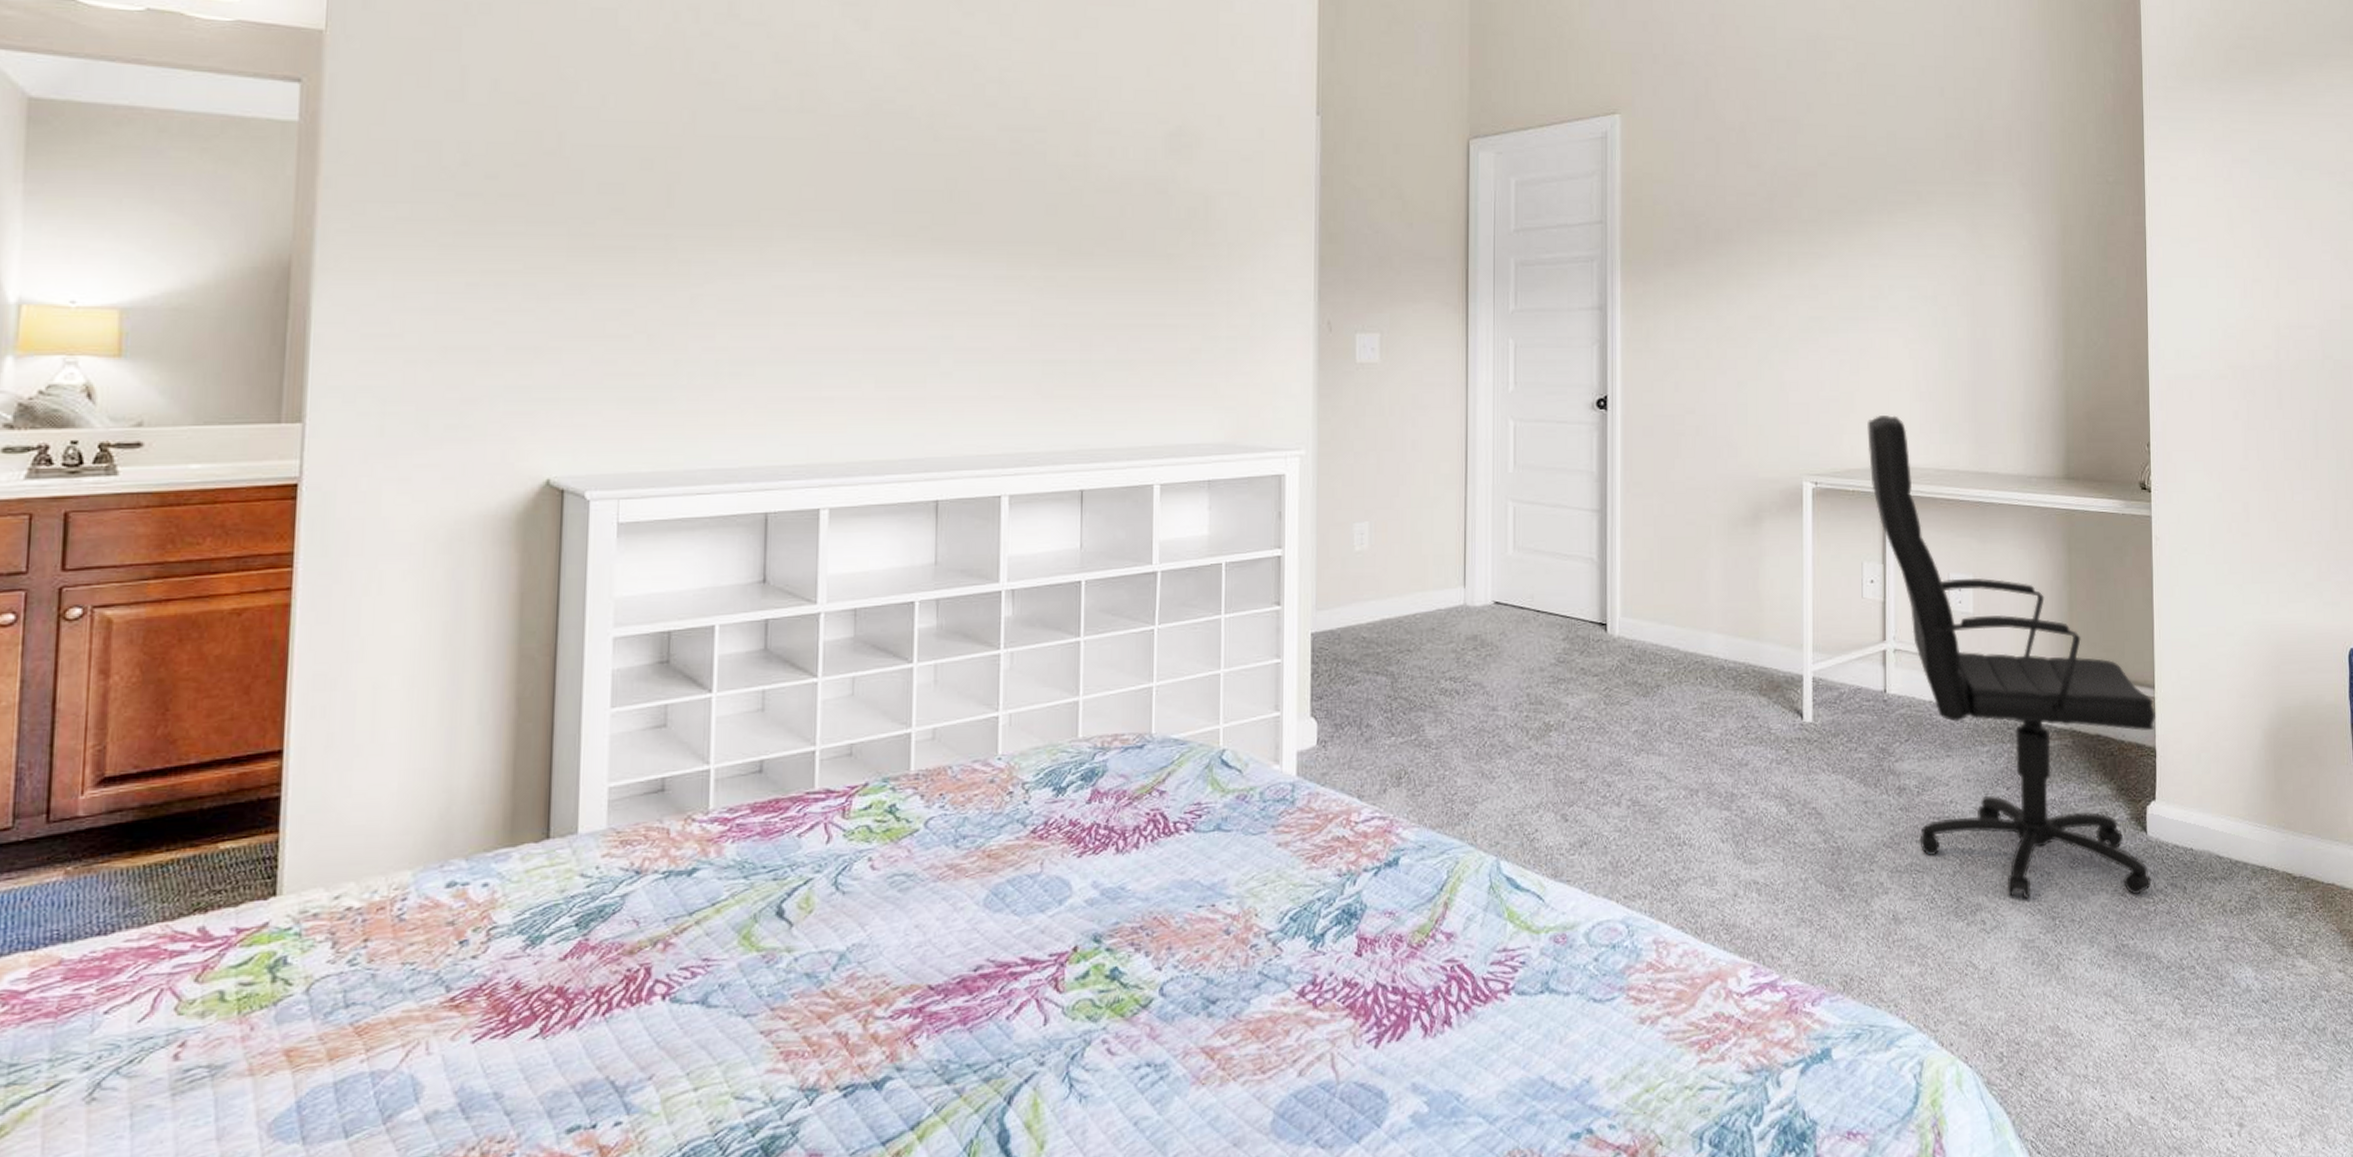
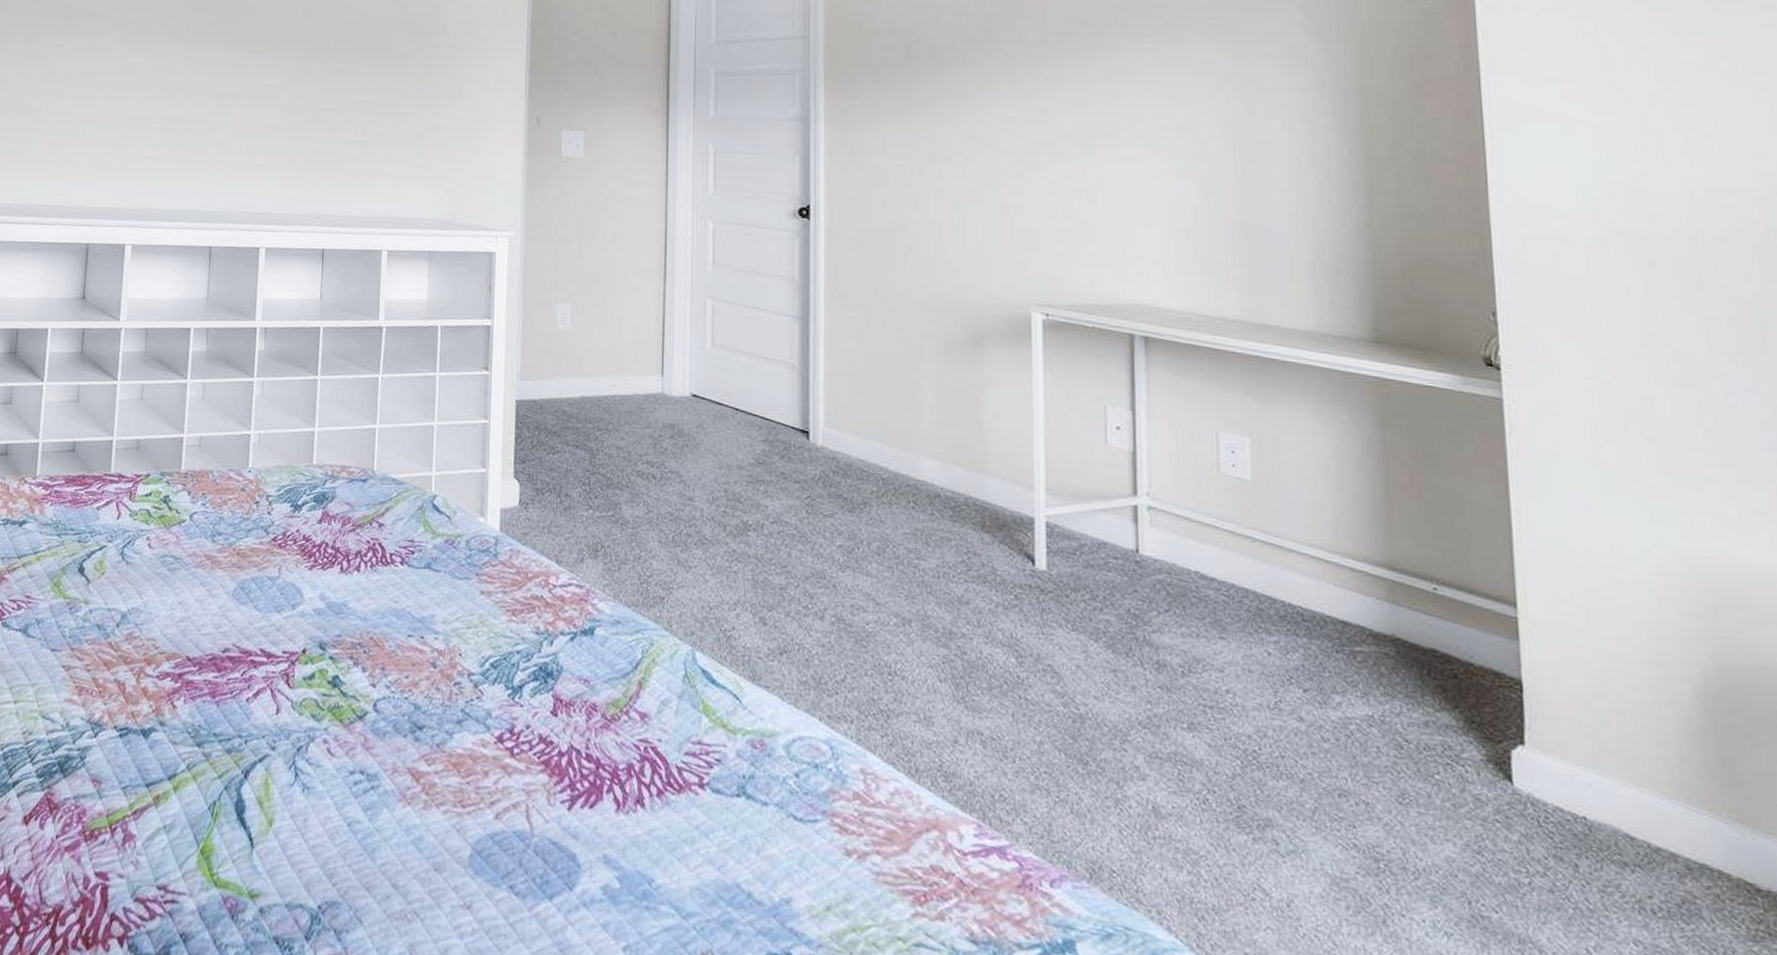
office chair: present [1867,415,2156,899] -> none [1109,250,1523,858]

